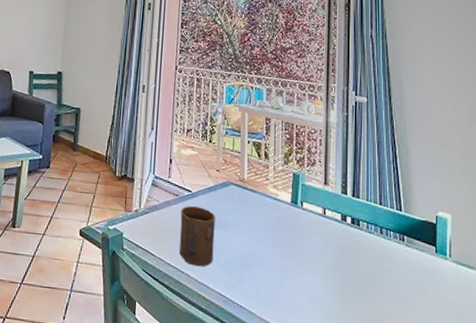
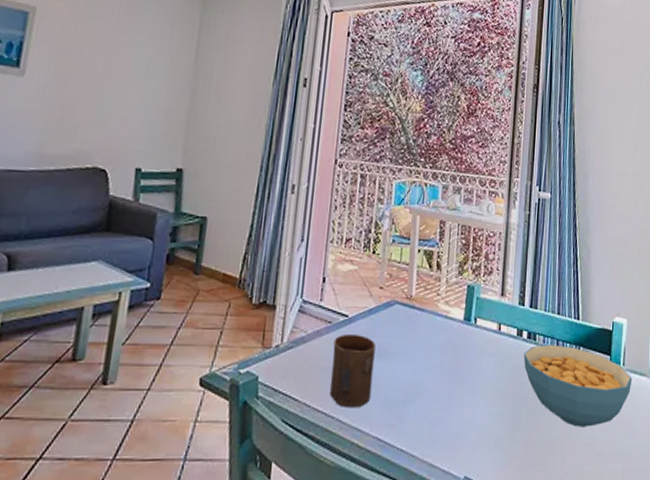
cereal bowl: none [348,230,461,310] -> present [523,345,633,427]

